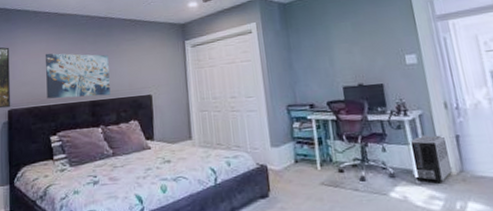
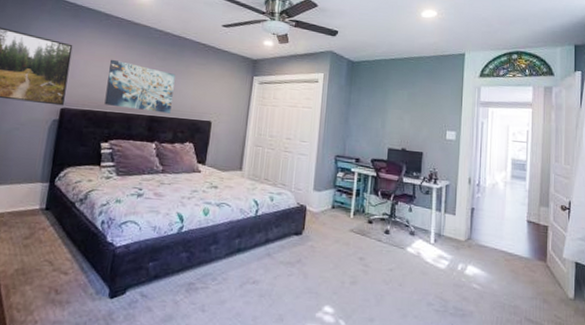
air purifier: present [408,134,453,183] -> none [430,202,465,246]

